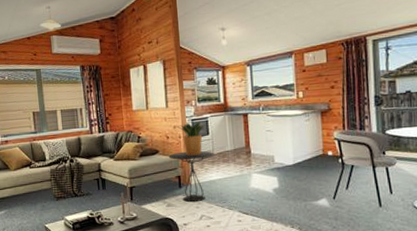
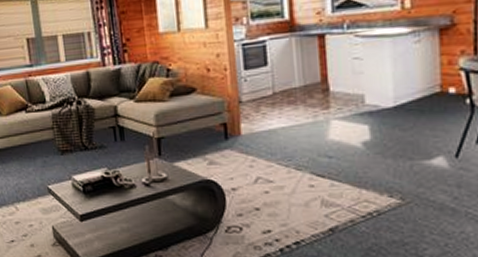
side table: present [168,151,214,203] -> none [209,88,274,160]
potted plant: present [176,121,207,156] -> none [220,46,264,95]

